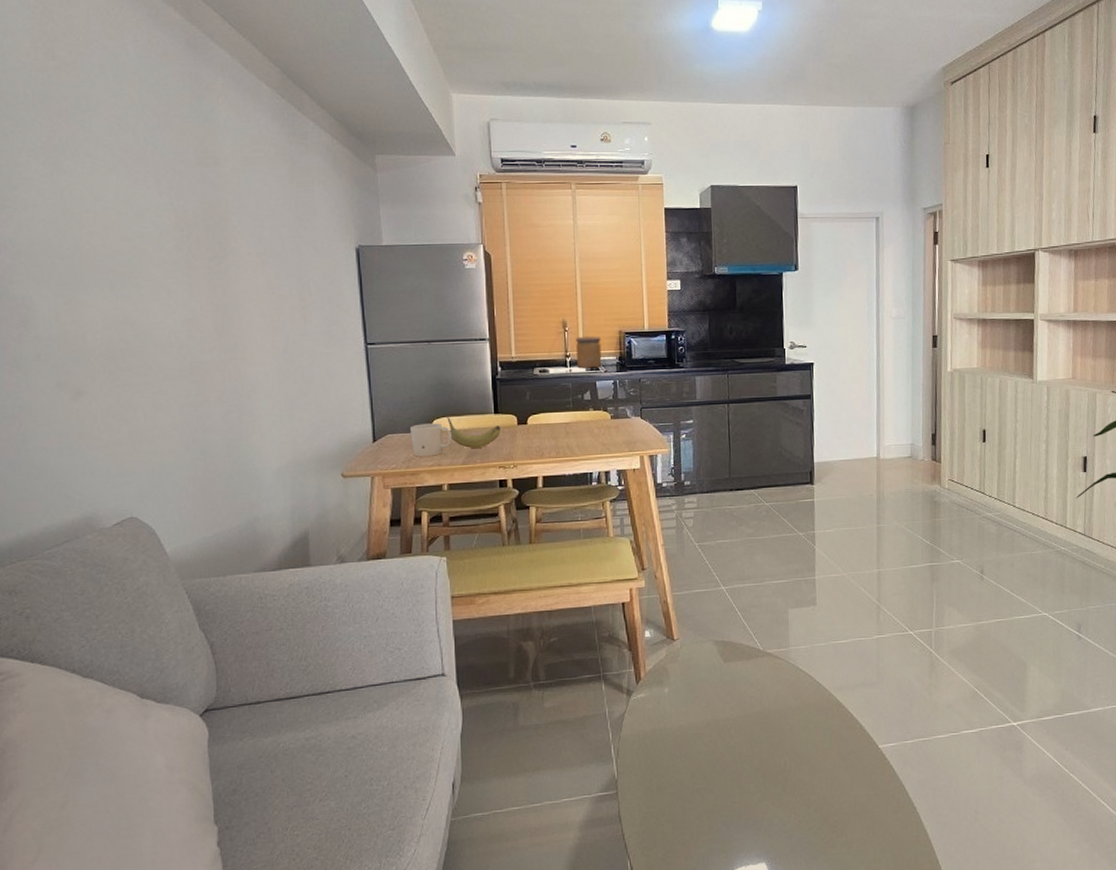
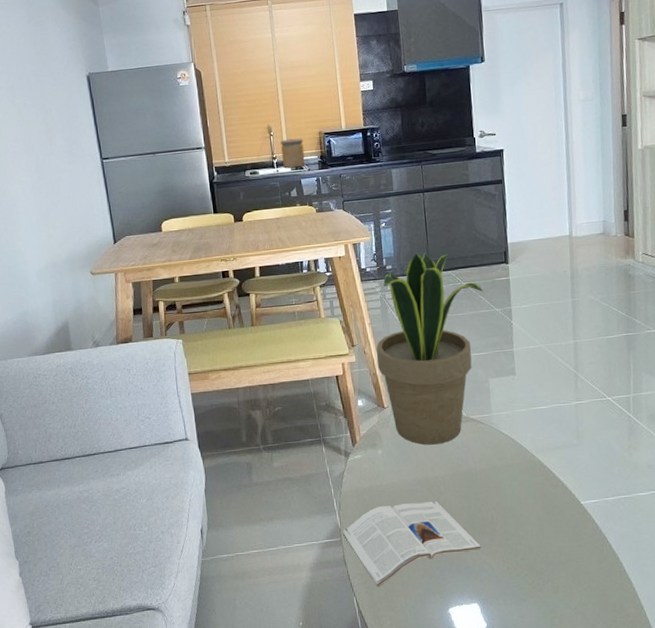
mug: present [410,423,452,457] -> none [144,224,180,255]
fruit: present [447,416,501,449] -> none [174,217,221,245]
magazine: none [618,746,771,847] -> present [342,501,481,587]
potted plant: none [668,468,786,683] -> present [376,252,483,445]

